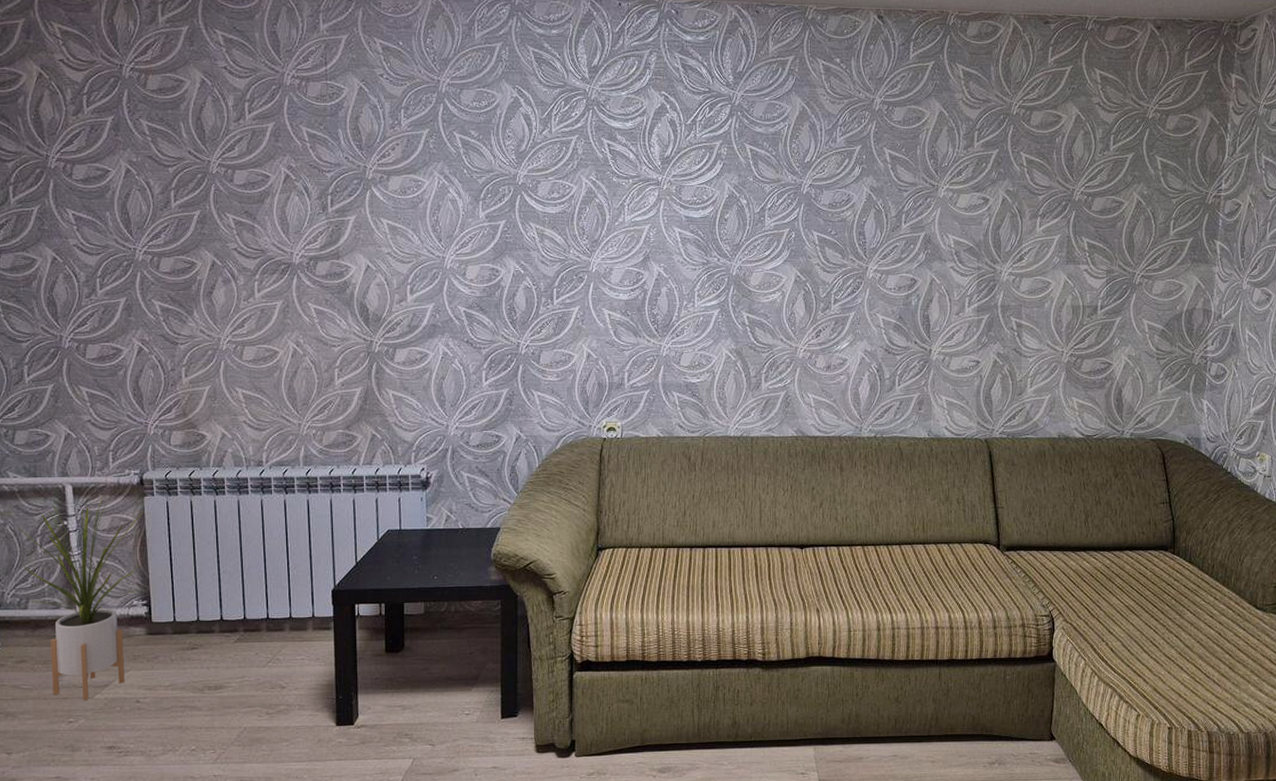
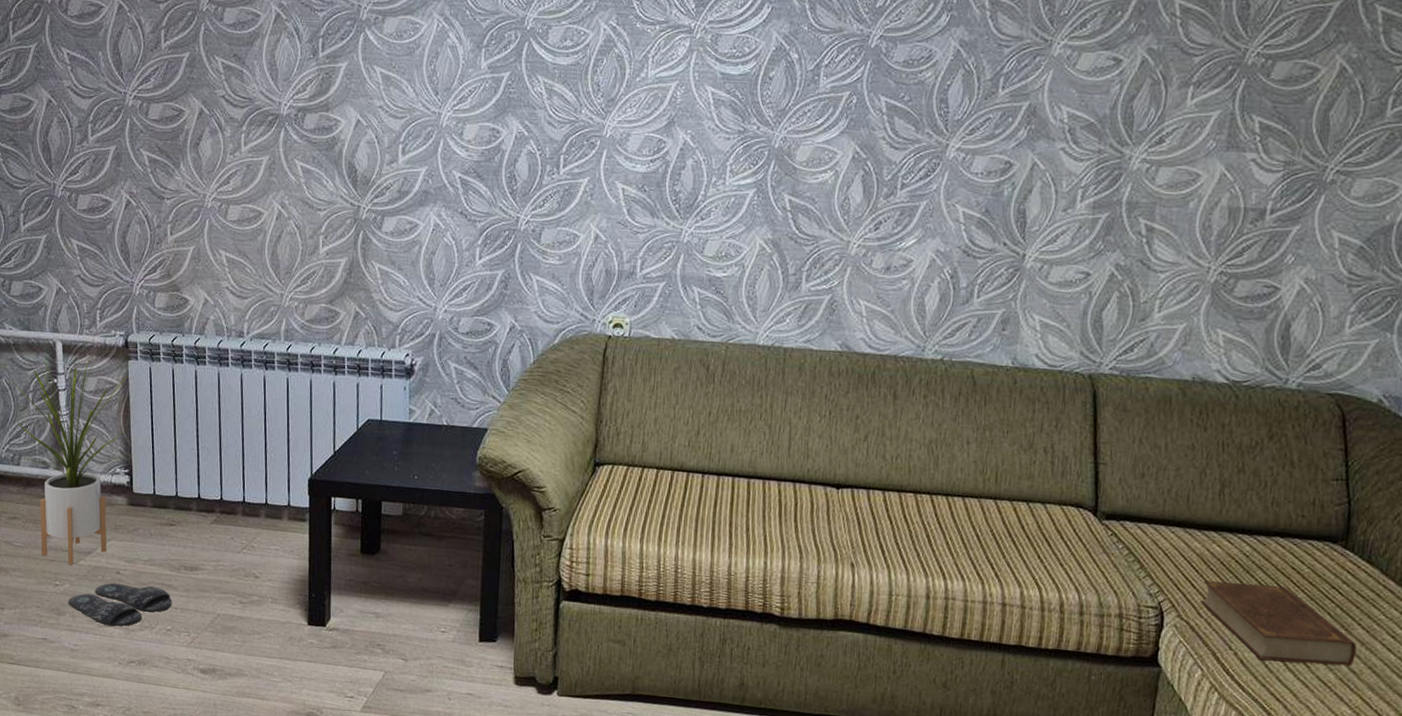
slippers: none [84,710,195,754] -> present [68,582,171,626]
book: none [1079,587,1188,646] -> present [1200,580,1357,667]

